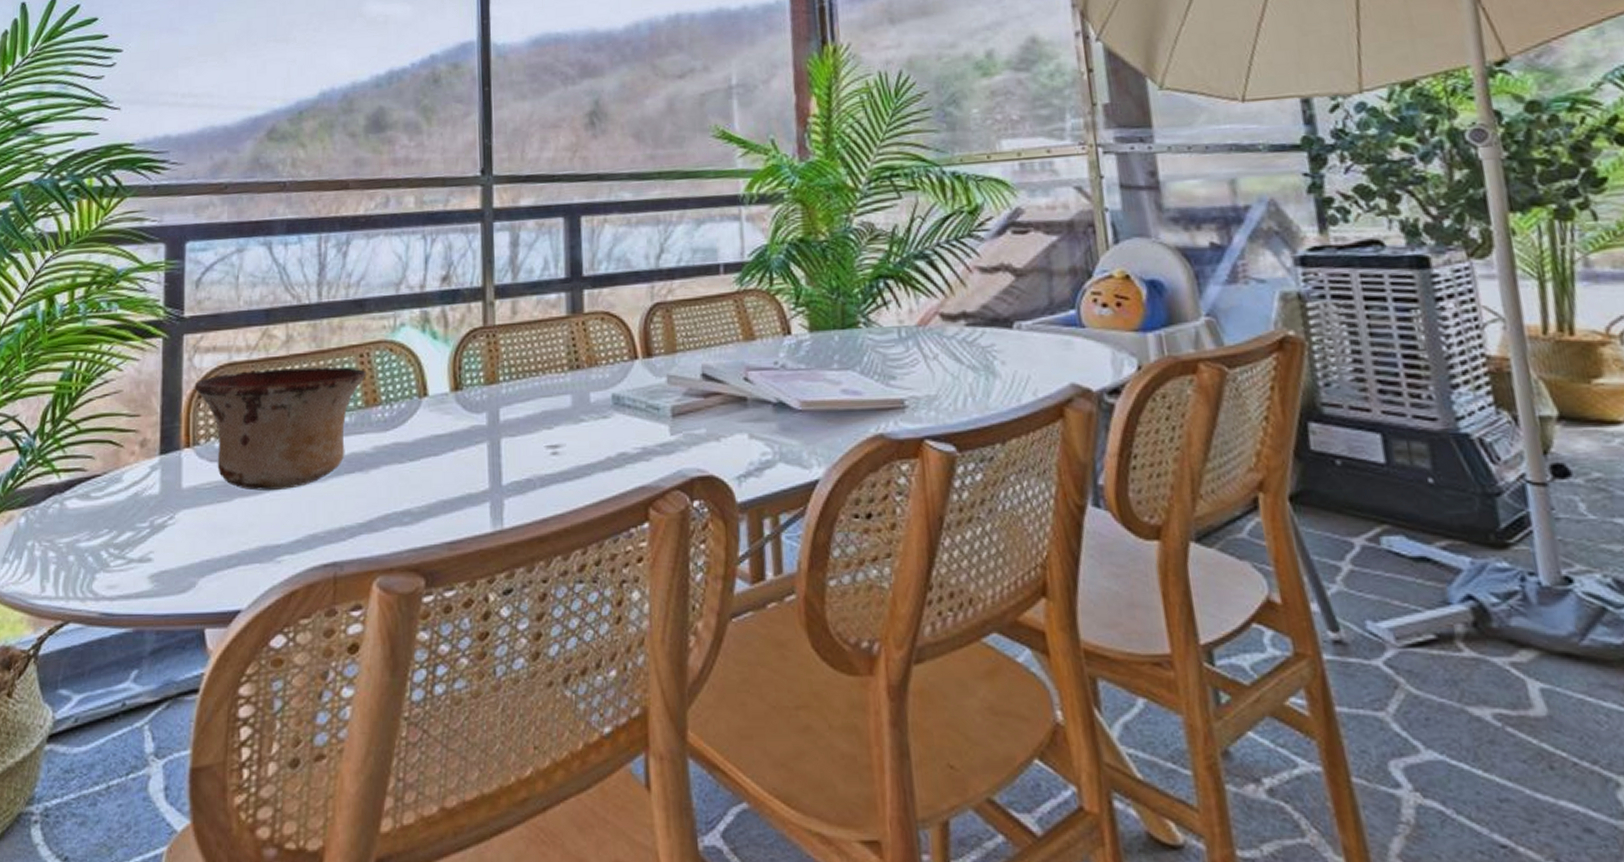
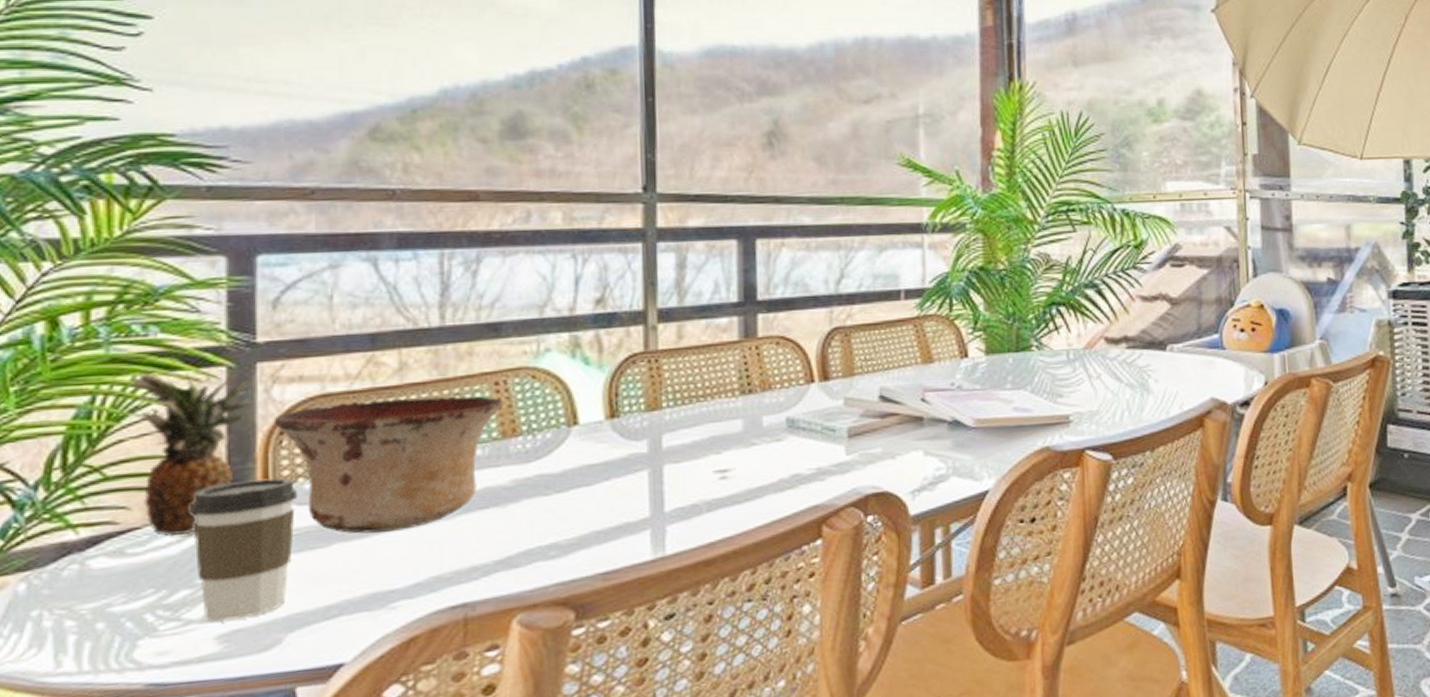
fruit: none [95,341,180,483] -> present [126,371,252,536]
coffee cup: none [135,436,210,562] -> present [191,477,298,622]

